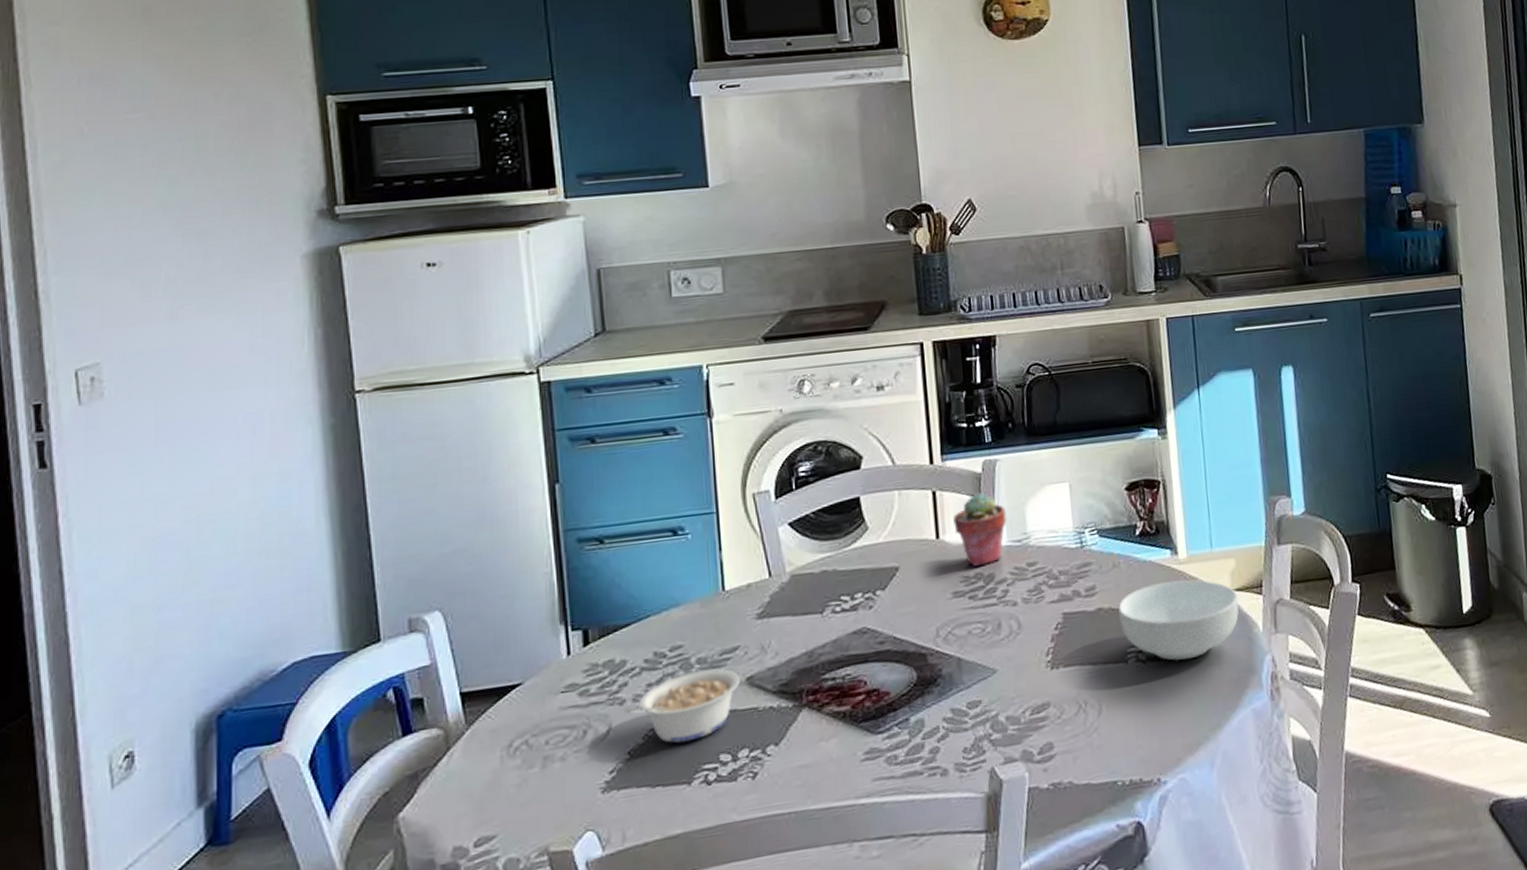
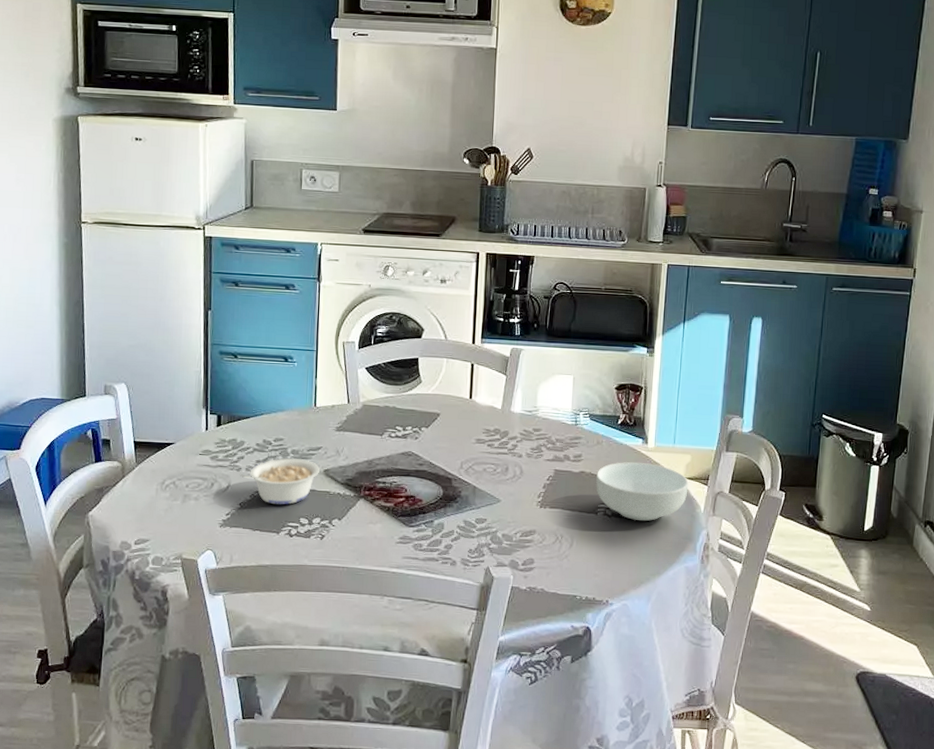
potted succulent: present [953,492,1007,566] -> none [483,371,523,424]

